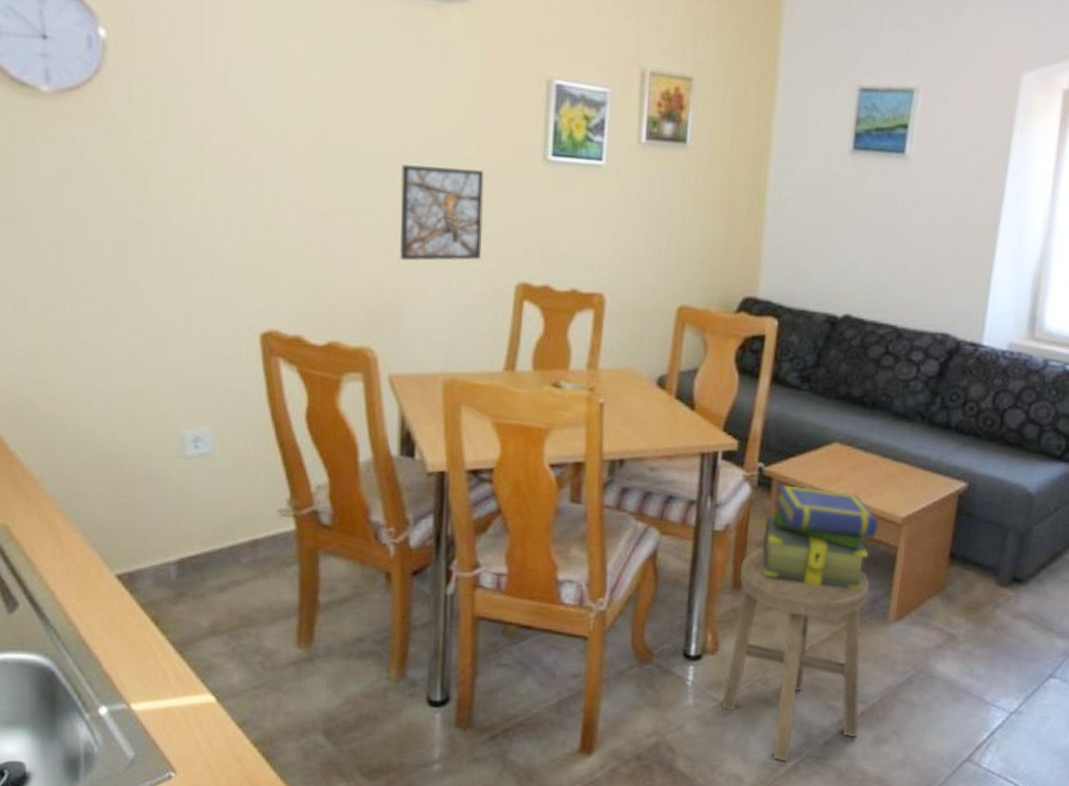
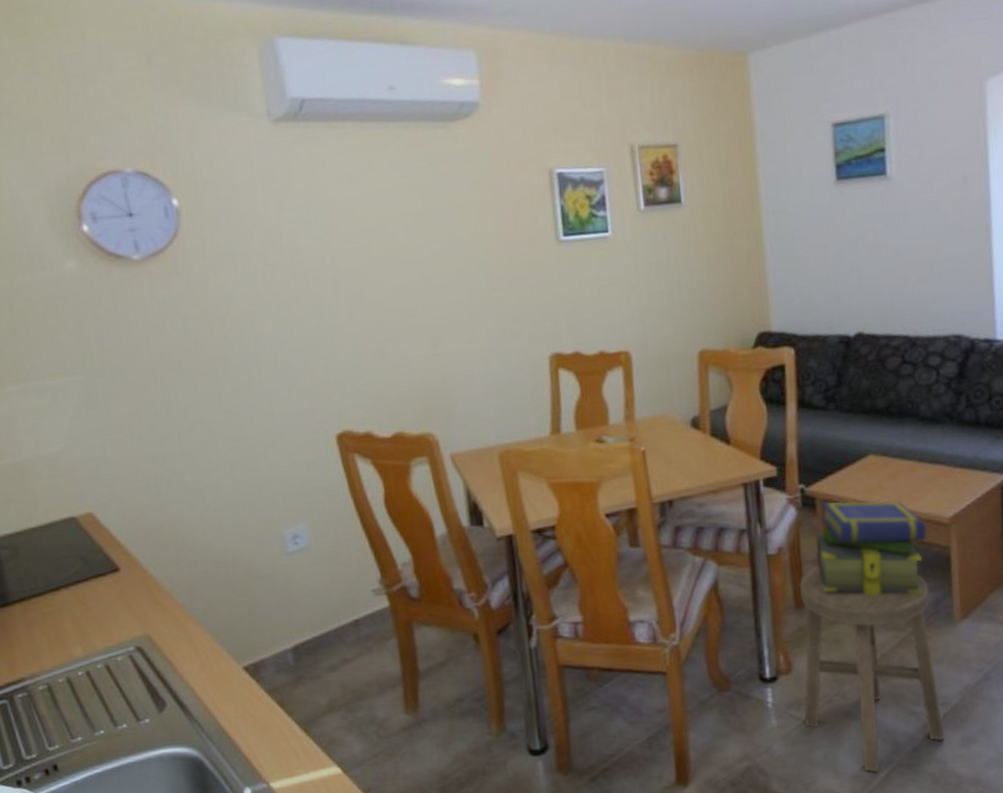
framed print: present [399,164,484,261] -> none [434,260,515,351]

